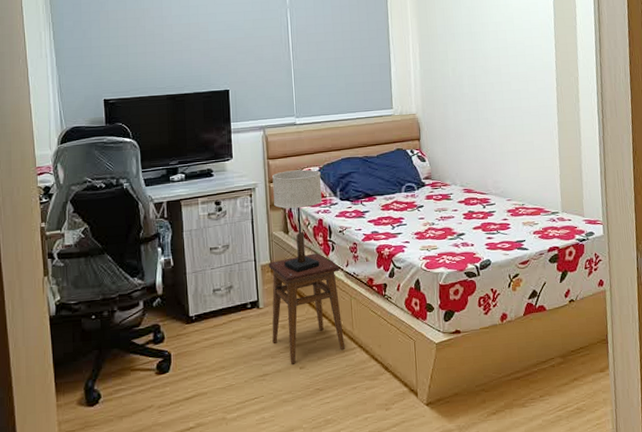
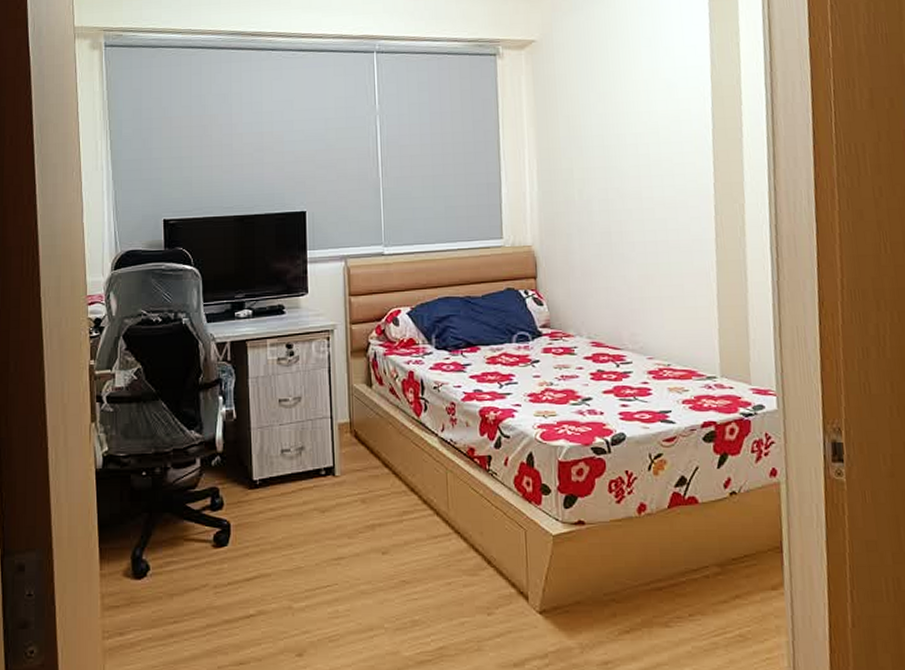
stool: present [268,253,346,364] -> none [347,413,439,548]
table lamp: present [272,169,323,272] -> none [354,310,414,435]

